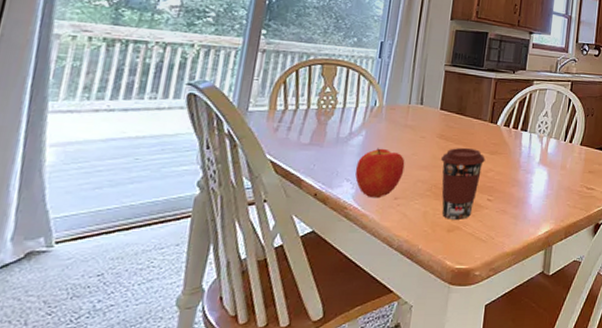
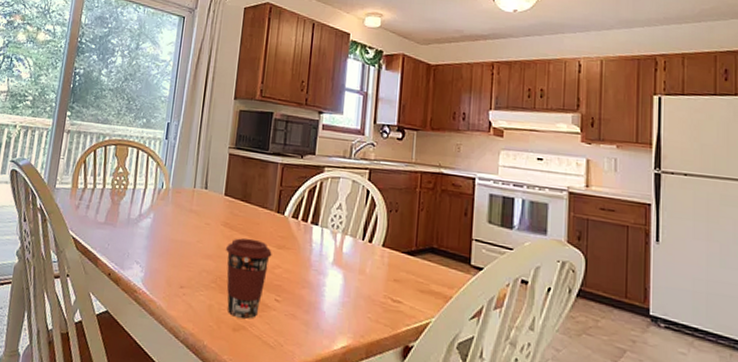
apple: present [355,148,405,199] -> none [144,232,191,285]

